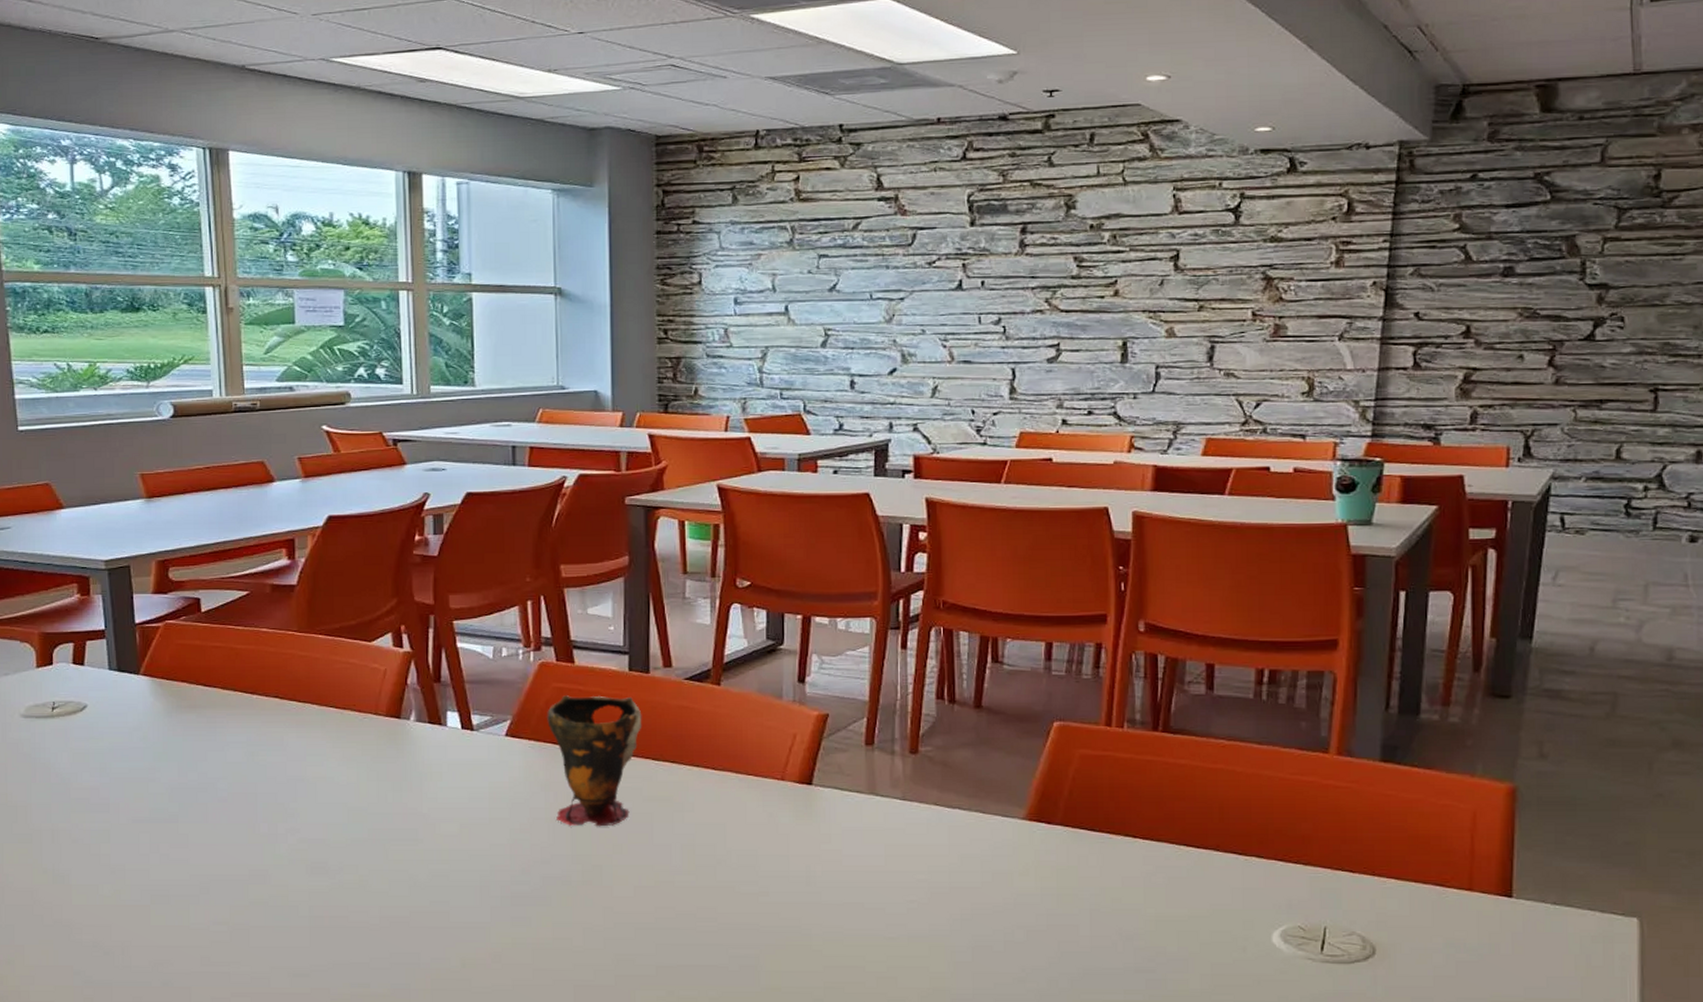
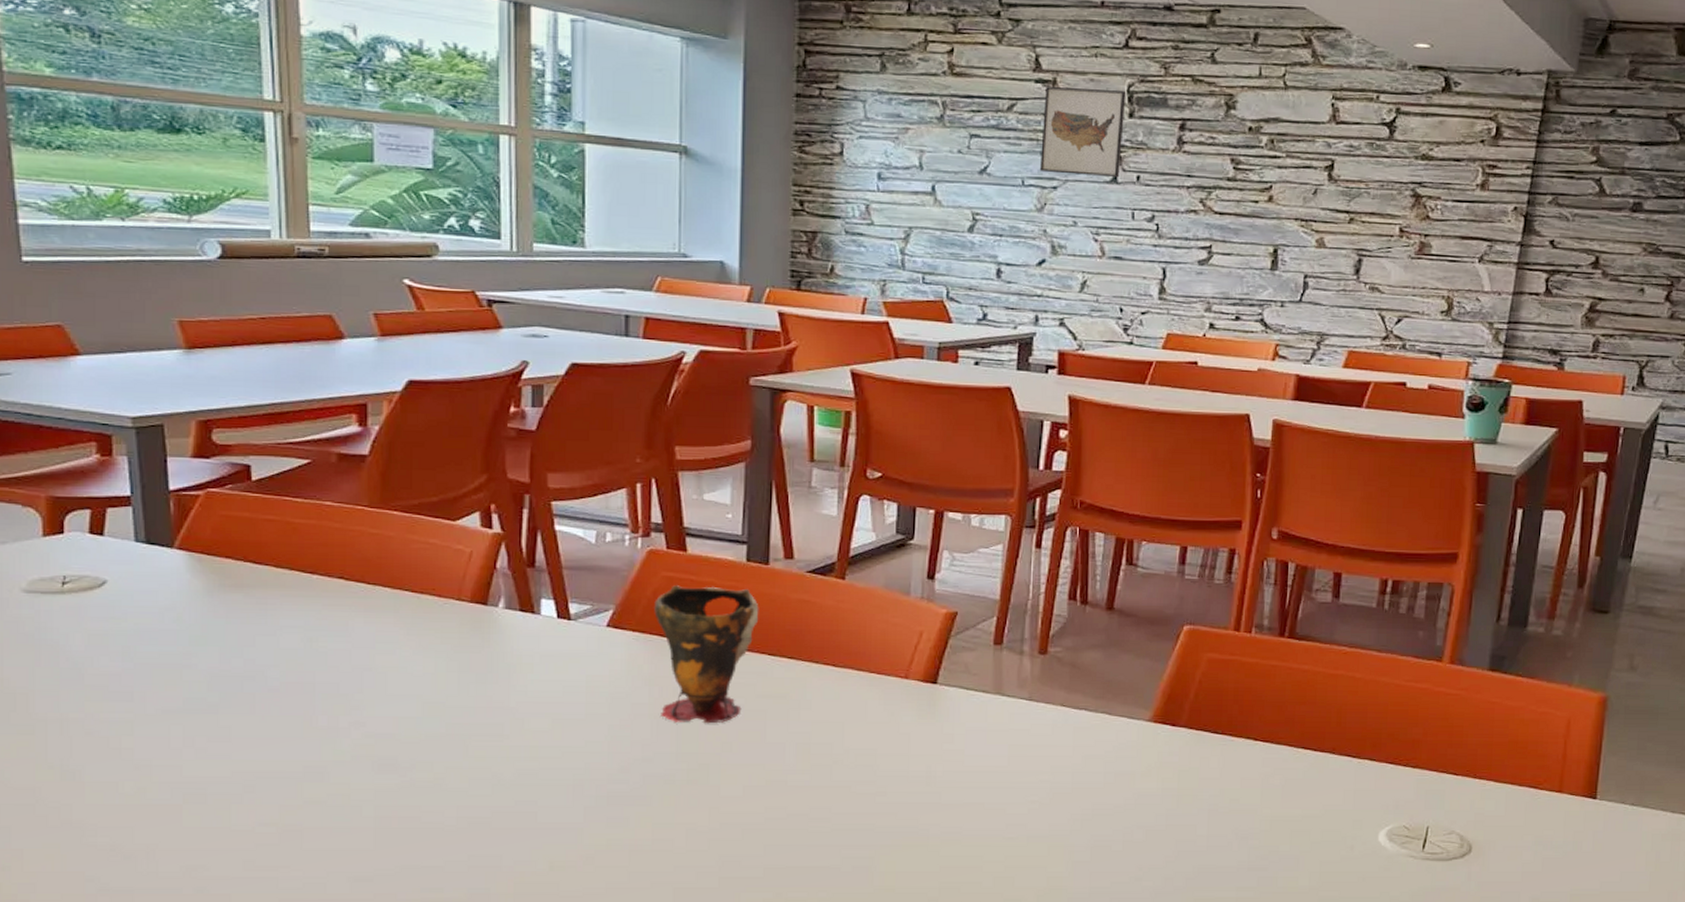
wall art: none [886,201,967,285] -> present [1040,87,1127,178]

